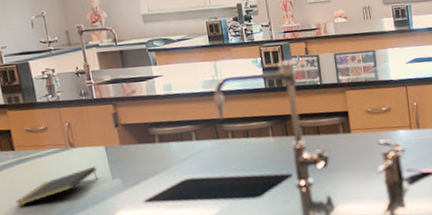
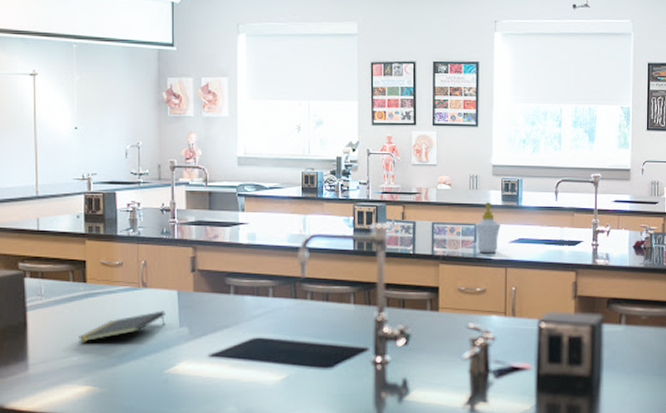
soap bottle: none [373,29,397,76] -> present [474,202,501,254]

